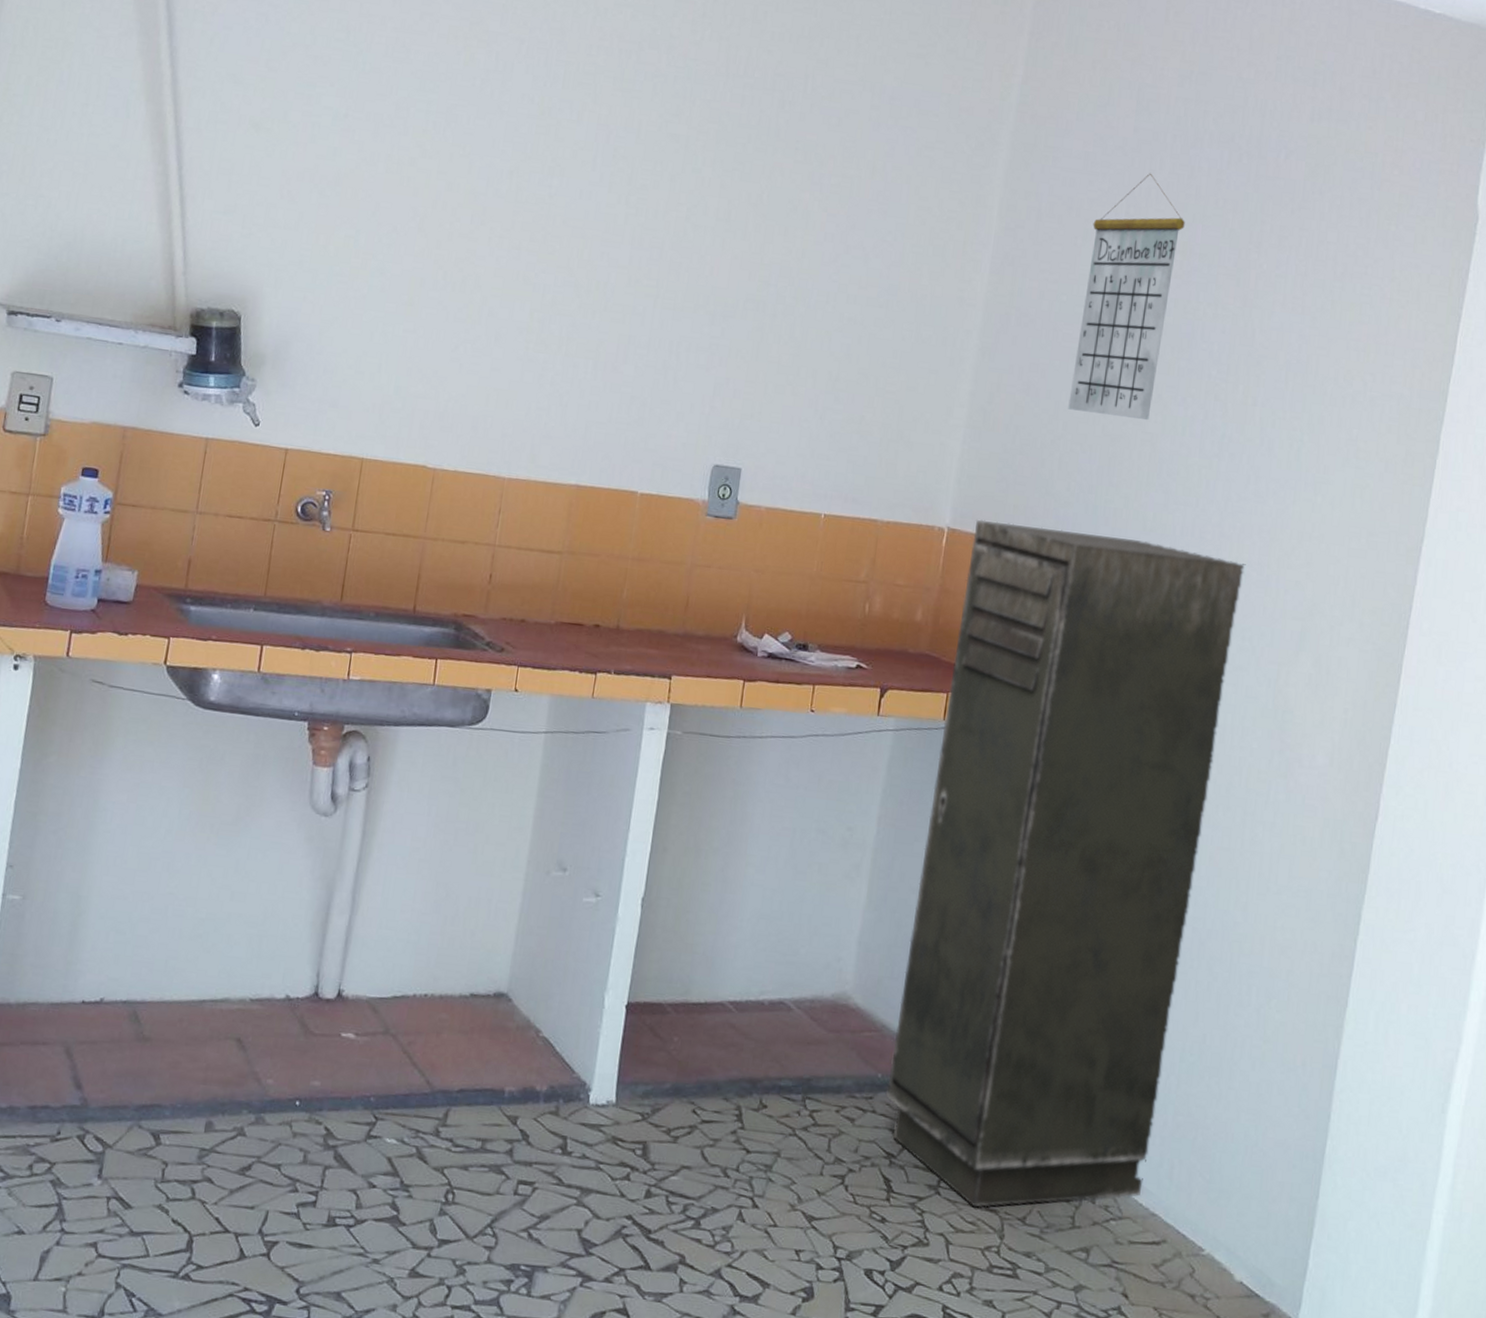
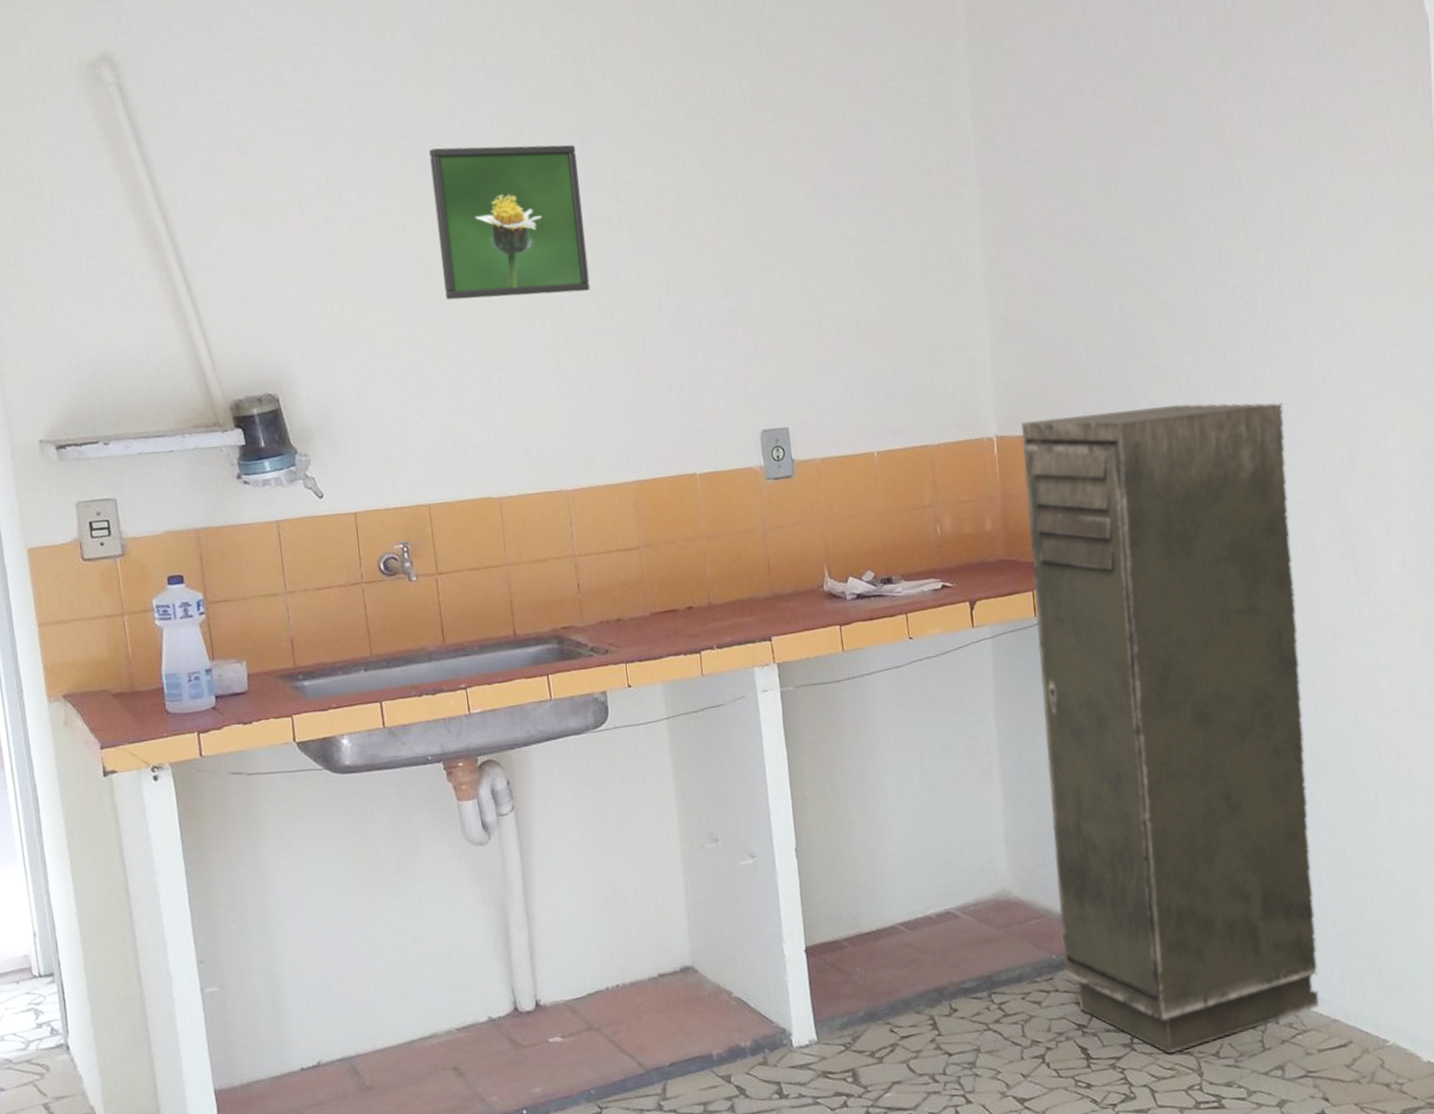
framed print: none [433,108,599,284] -> present [429,145,590,300]
calendar: present [1068,173,1185,421] -> none [1064,52,1161,297]

